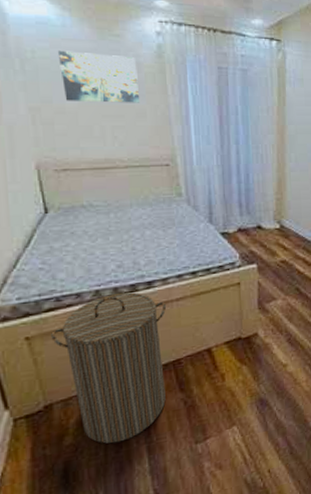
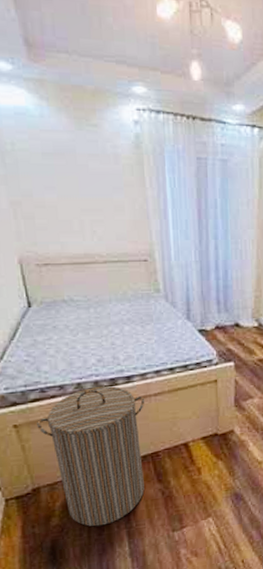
wall art: present [57,50,141,103] -> none [36,142,119,197]

